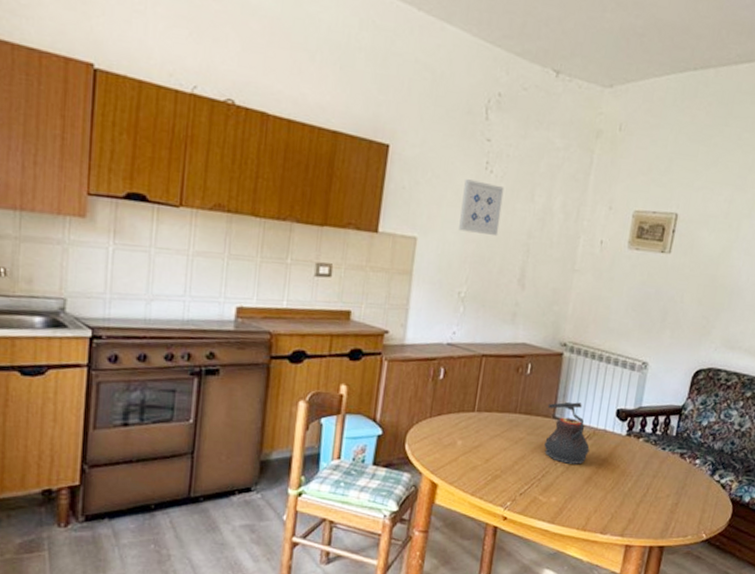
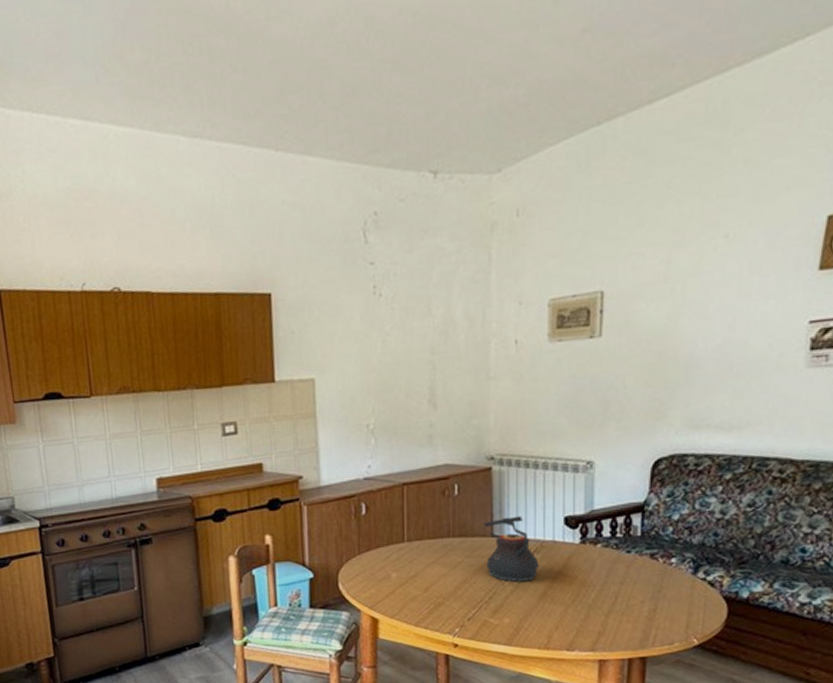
wall art: present [459,179,505,237] -> none [354,307,399,363]

